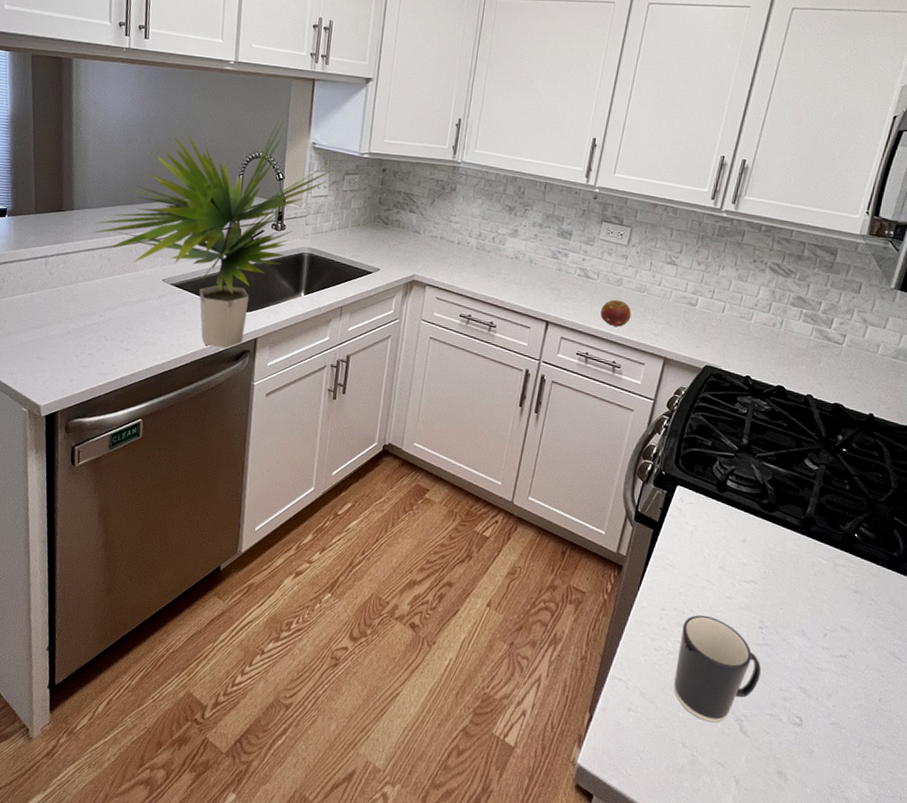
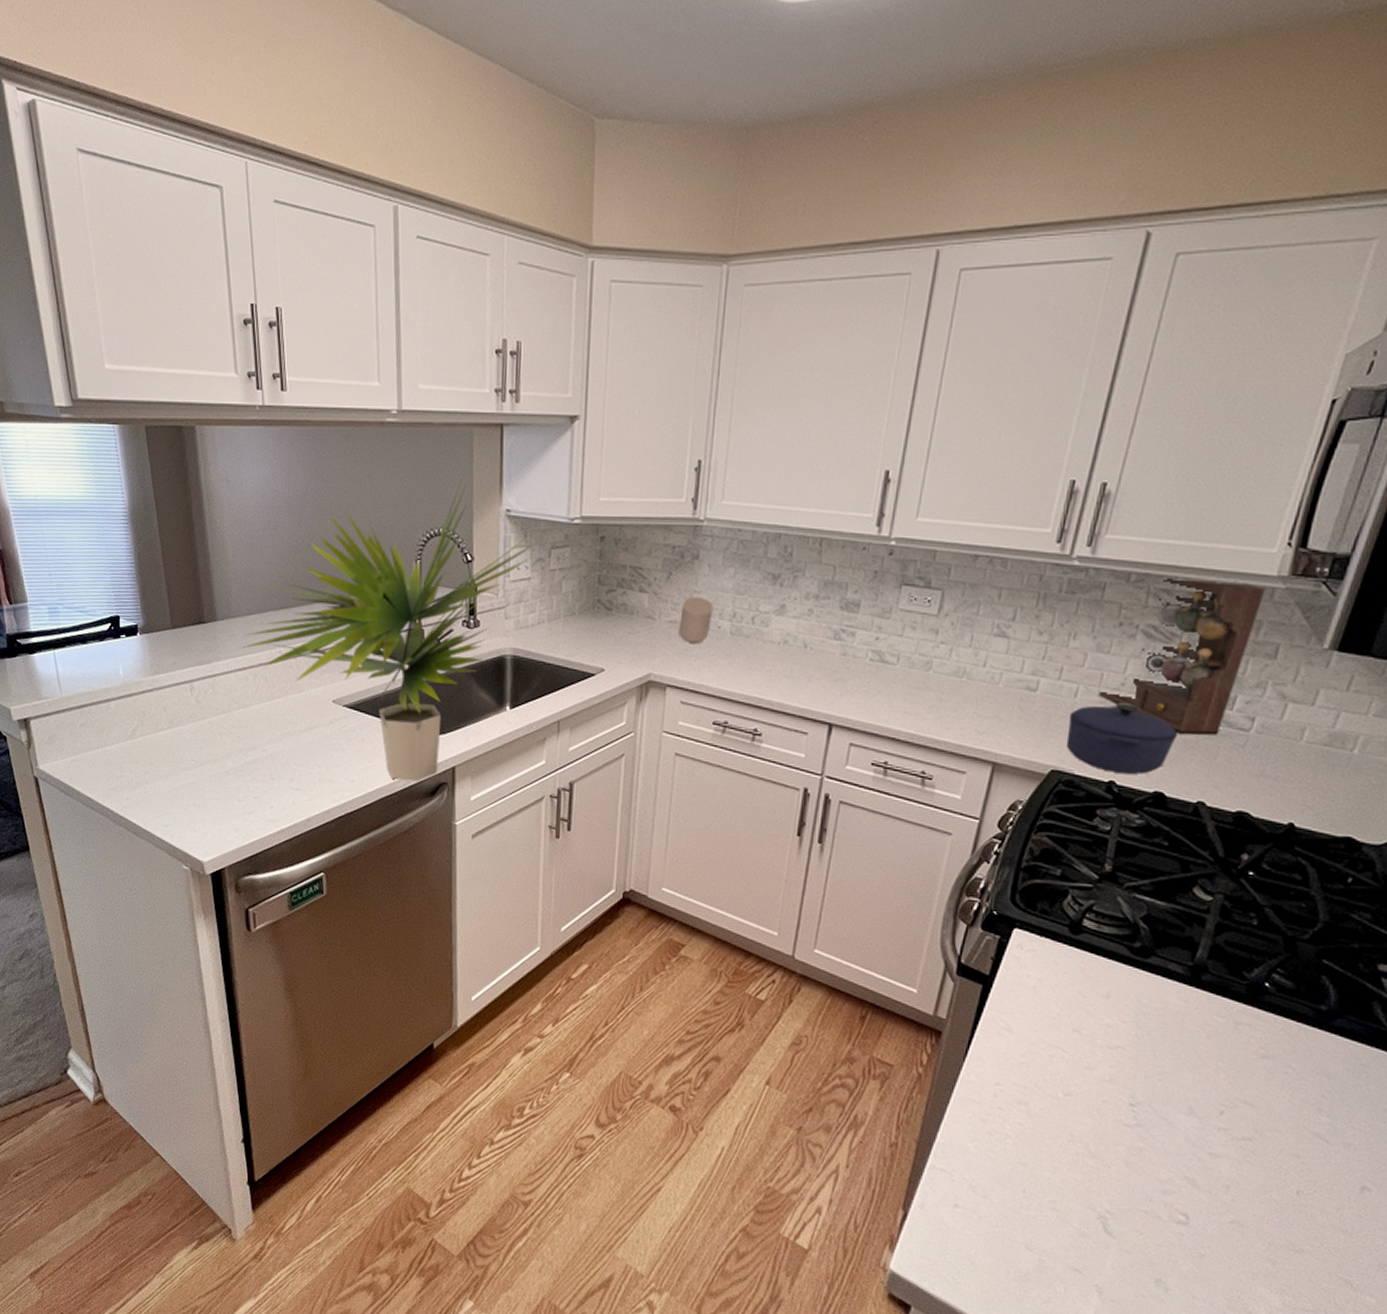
canister: none [430,219,470,254] -> present [668,597,721,643]
fruit: present [600,299,632,327] -> none [903,689,946,725]
mug: present [674,615,761,723] -> none [1013,1090,1132,1221]
cooking pot: none [716,318,794,372] -> present [1066,703,1179,775]
spice rack: none [738,231,852,346] -> present [1098,578,1265,736]

